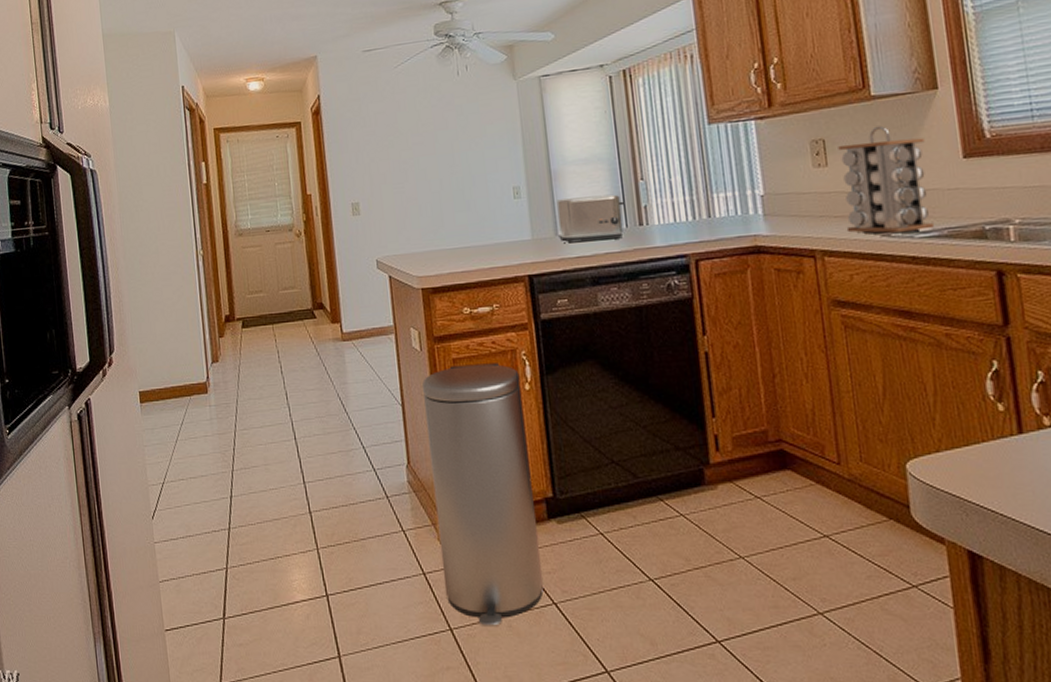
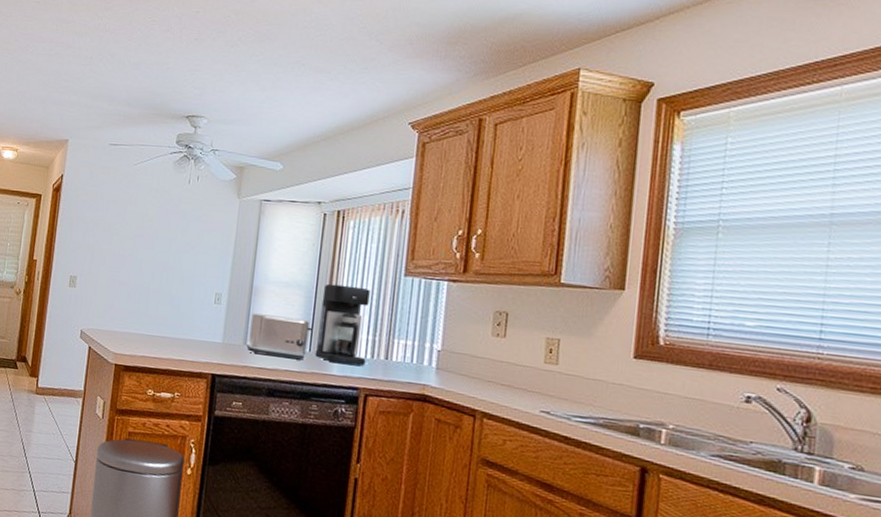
coffee maker: none [626,146,689,234] -> present [315,283,370,367]
spice rack: present [838,125,935,235] -> none [509,311,601,416]

